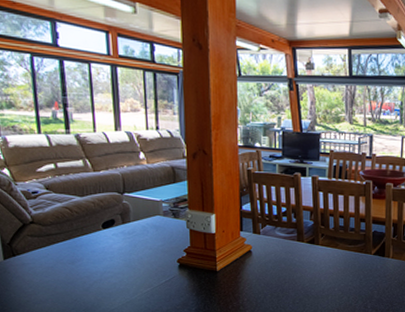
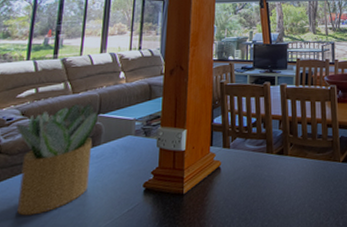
potted plant: none [42,181,124,279] -> present [15,102,98,216]

